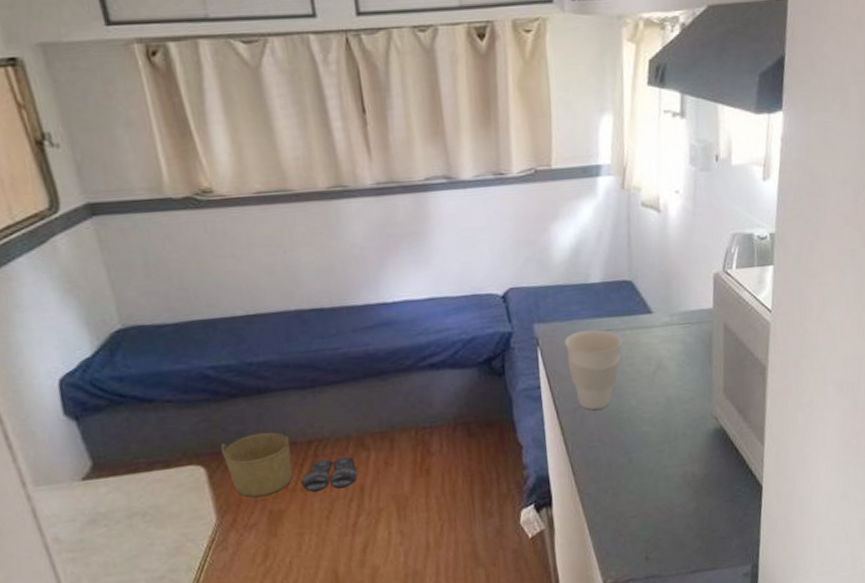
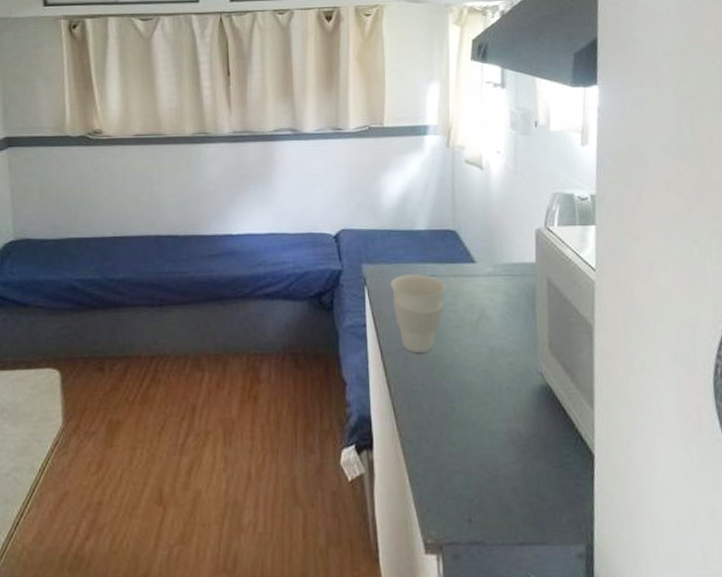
basket: present [220,431,292,498] -> none [76,344,136,406]
slippers: present [301,456,358,492] -> none [141,375,192,406]

